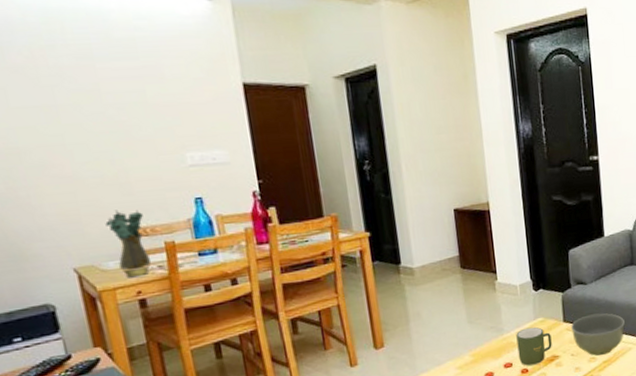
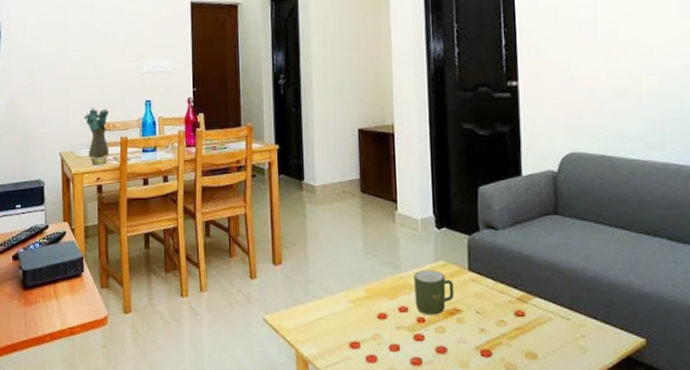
bowl: present [571,313,625,356] -> none [477,267,544,320]

